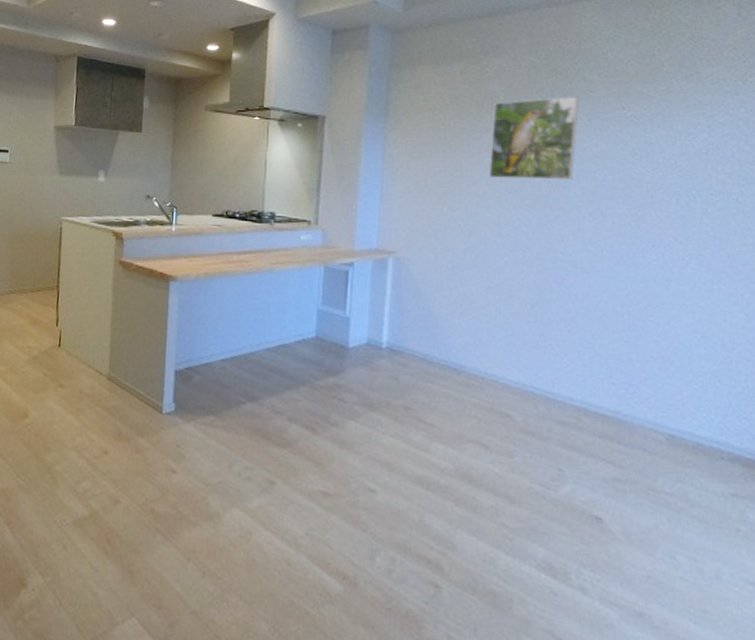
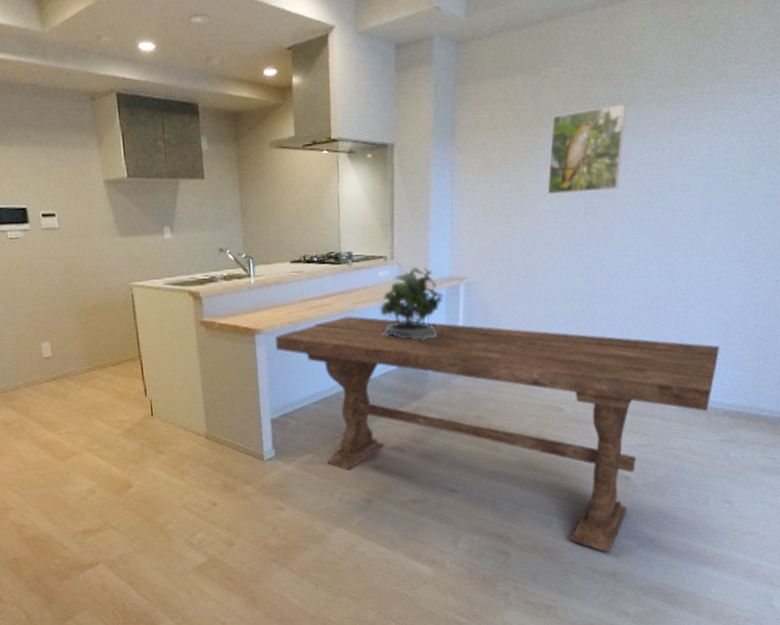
dining table: none [188,275,719,618] -> present [275,316,719,553]
potted plant: none [298,232,369,311] -> present [379,265,443,340]

